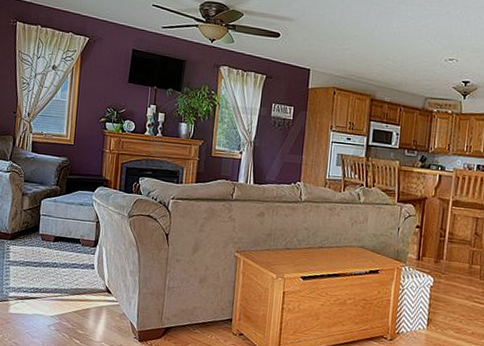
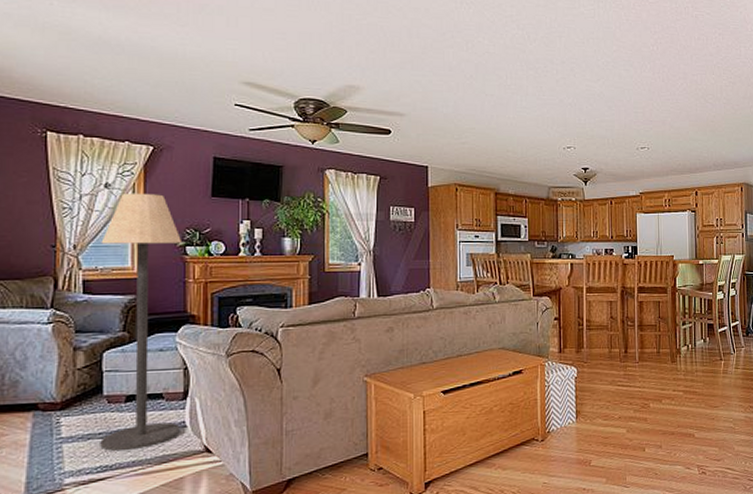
floor lamp: none [34,74,104,280] -> present [100,192,183,452]

